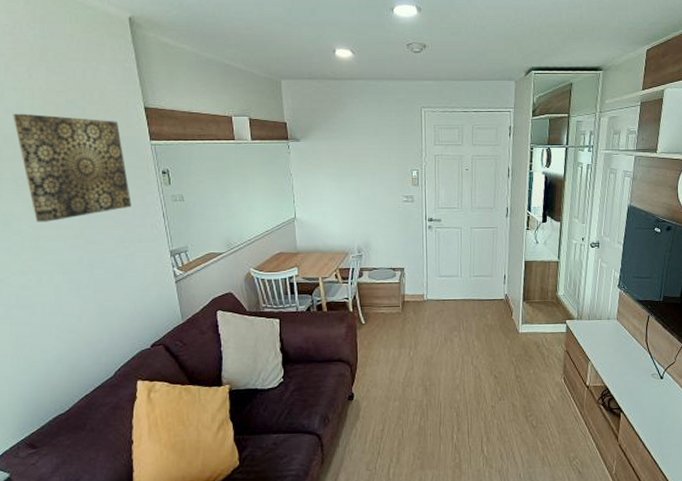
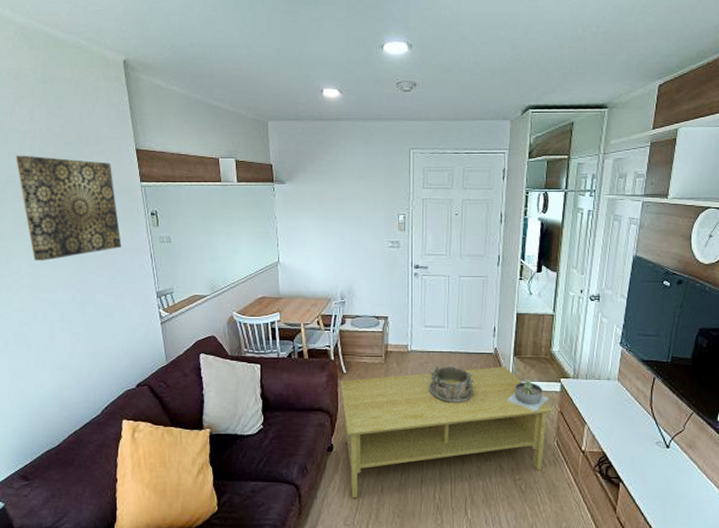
coffee table: none [359,311,559,443] -> present [340,367,552,498]
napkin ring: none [444,311,488,348] -> present [428,364,474,404]
succulent planter: none [518,322,555,353] -> present [507,379,548,412]

